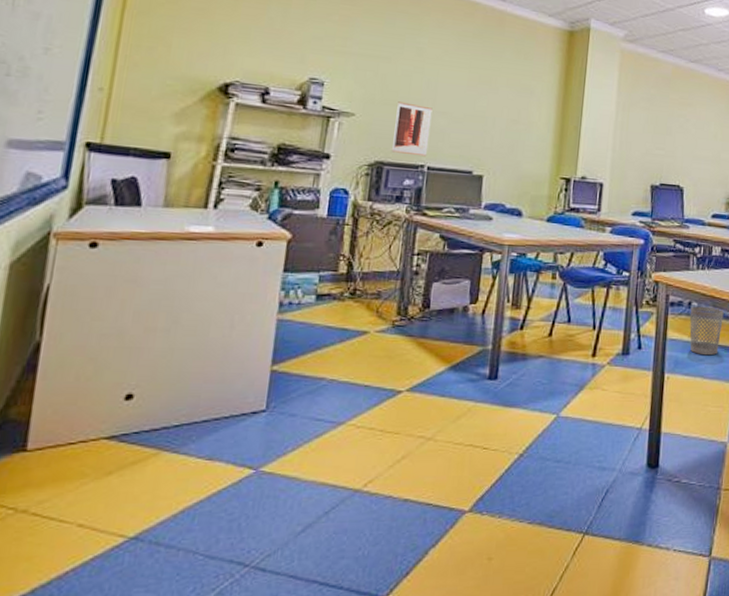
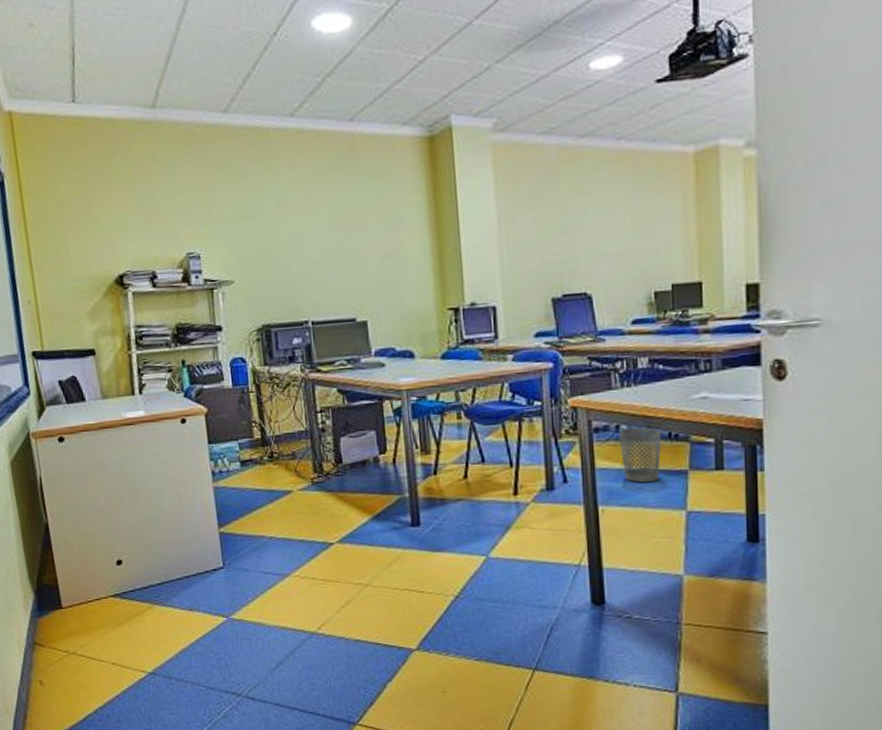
wall art: present [391,101,433,157] -> none [270,258,309,313]

